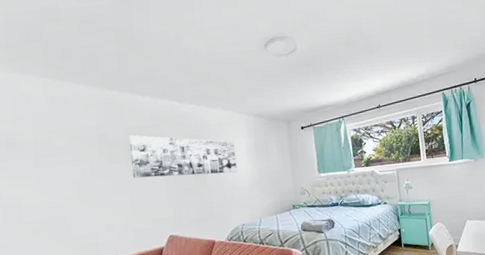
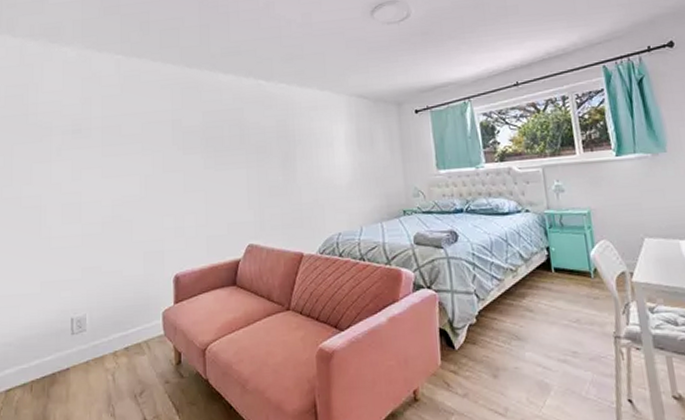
wall art: present [128,135,238,178] -> none [206,120,334,172]

